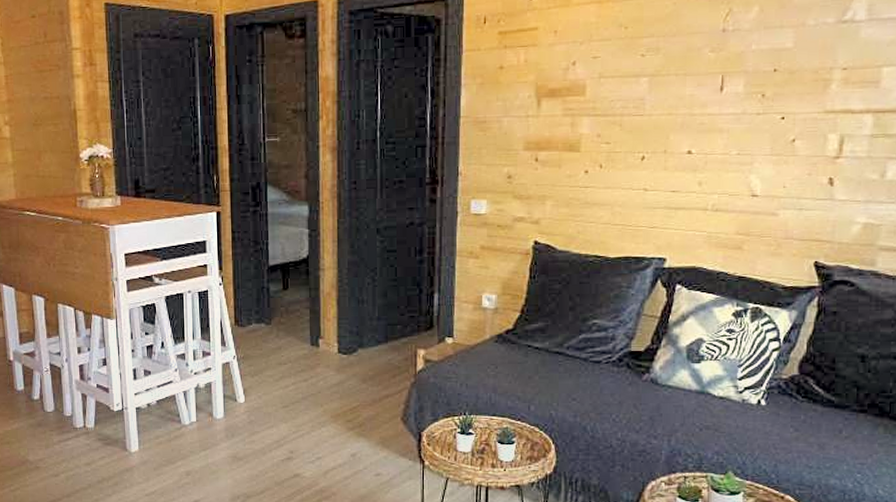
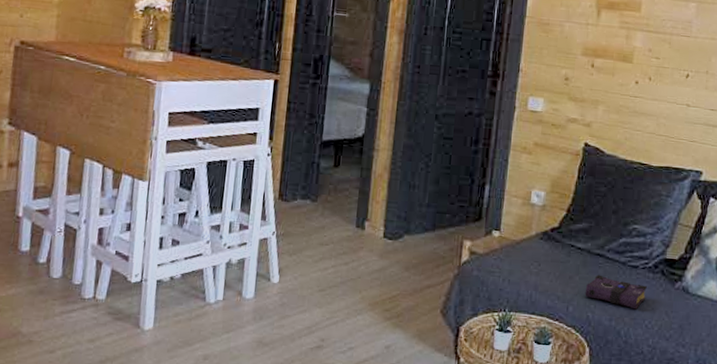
book: none [546,372,612,404] -> present [585,274,647,310]

